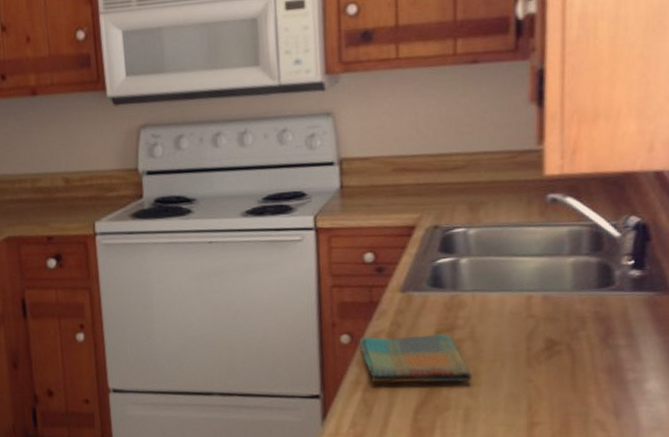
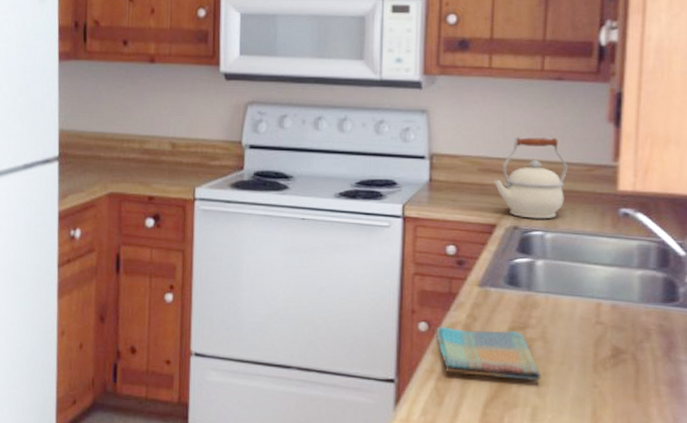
kettle: none [409,127,488,216] -> present [494,137,567,219]

